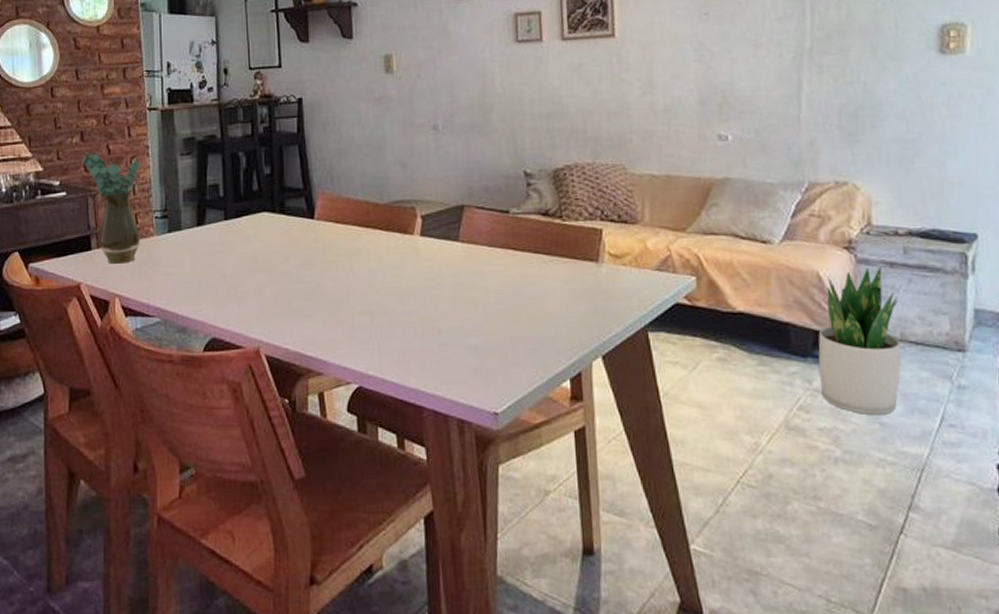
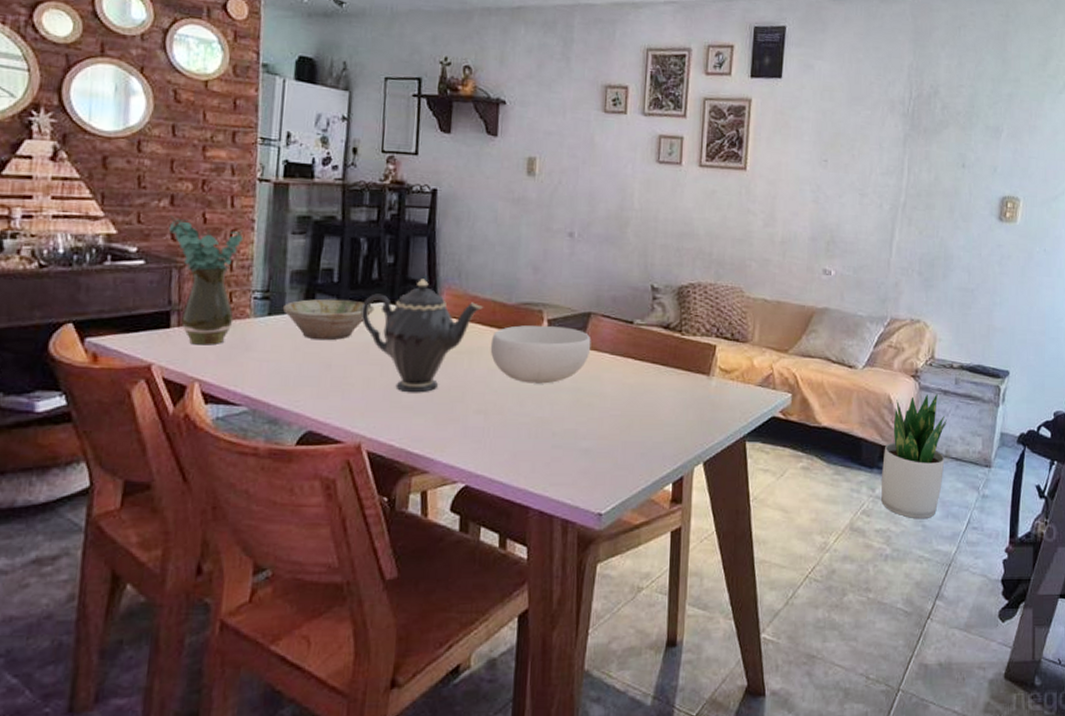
bowl: none [179,212,258,253] -> present [282,298,375,341]
teapot: none [246,186,358,296] -> present [360,278,484,392]
bowl: none [368,222,468,282] -> present [490,325,591,384]

